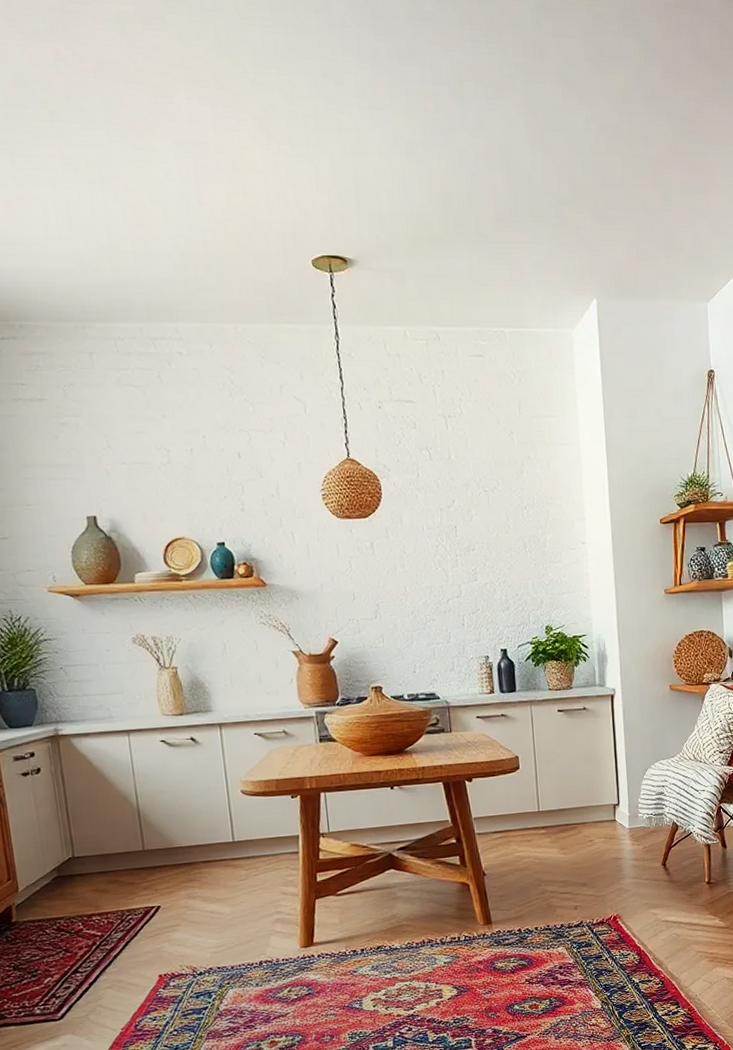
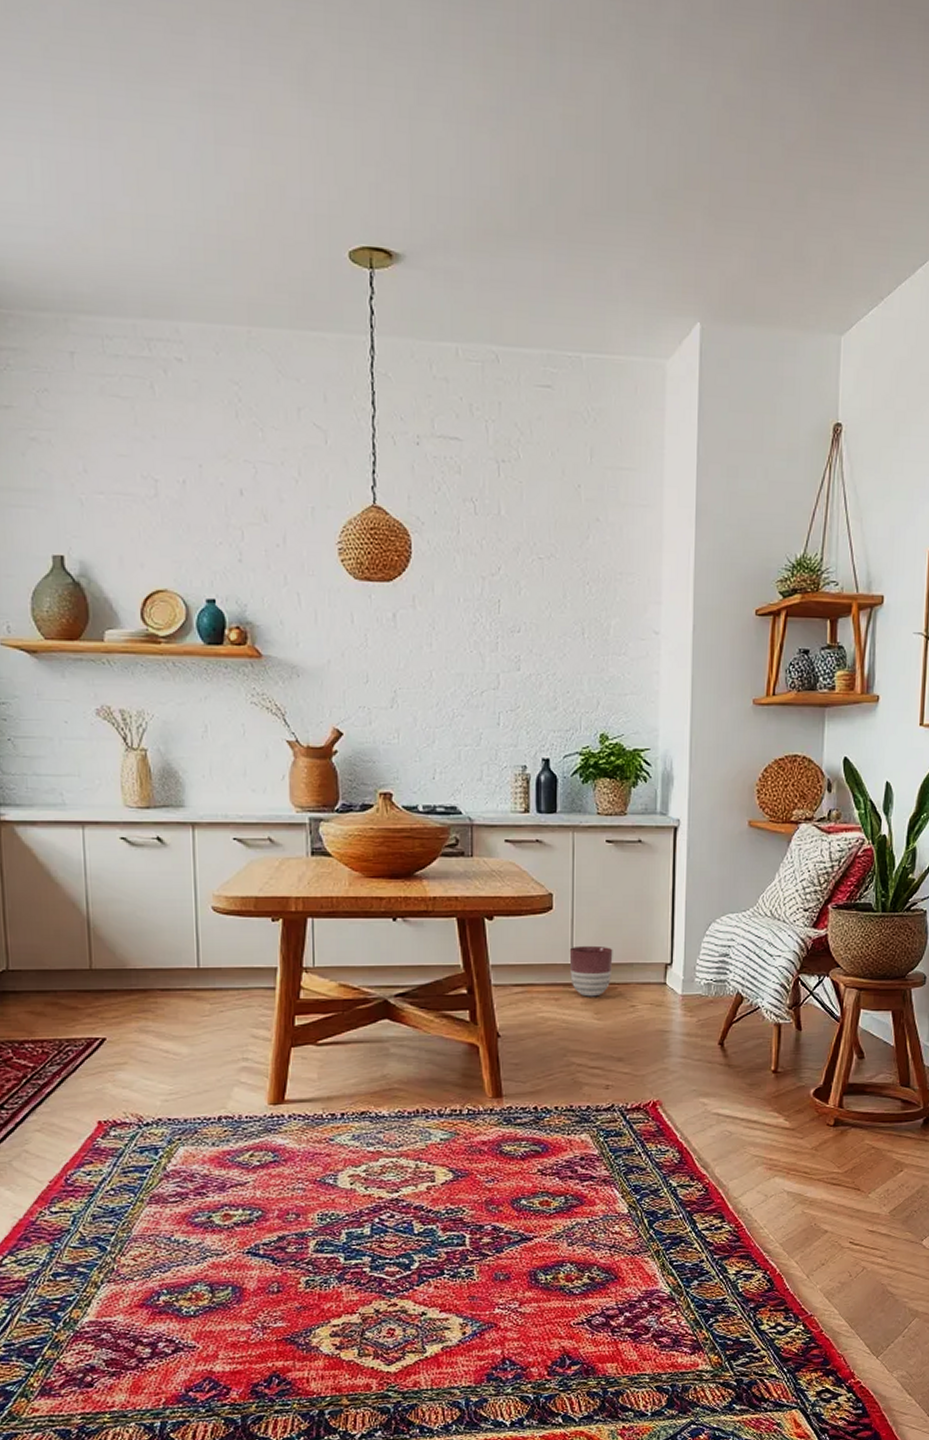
planter: none [535,795,572,837] -> present [569,945,613,997]

